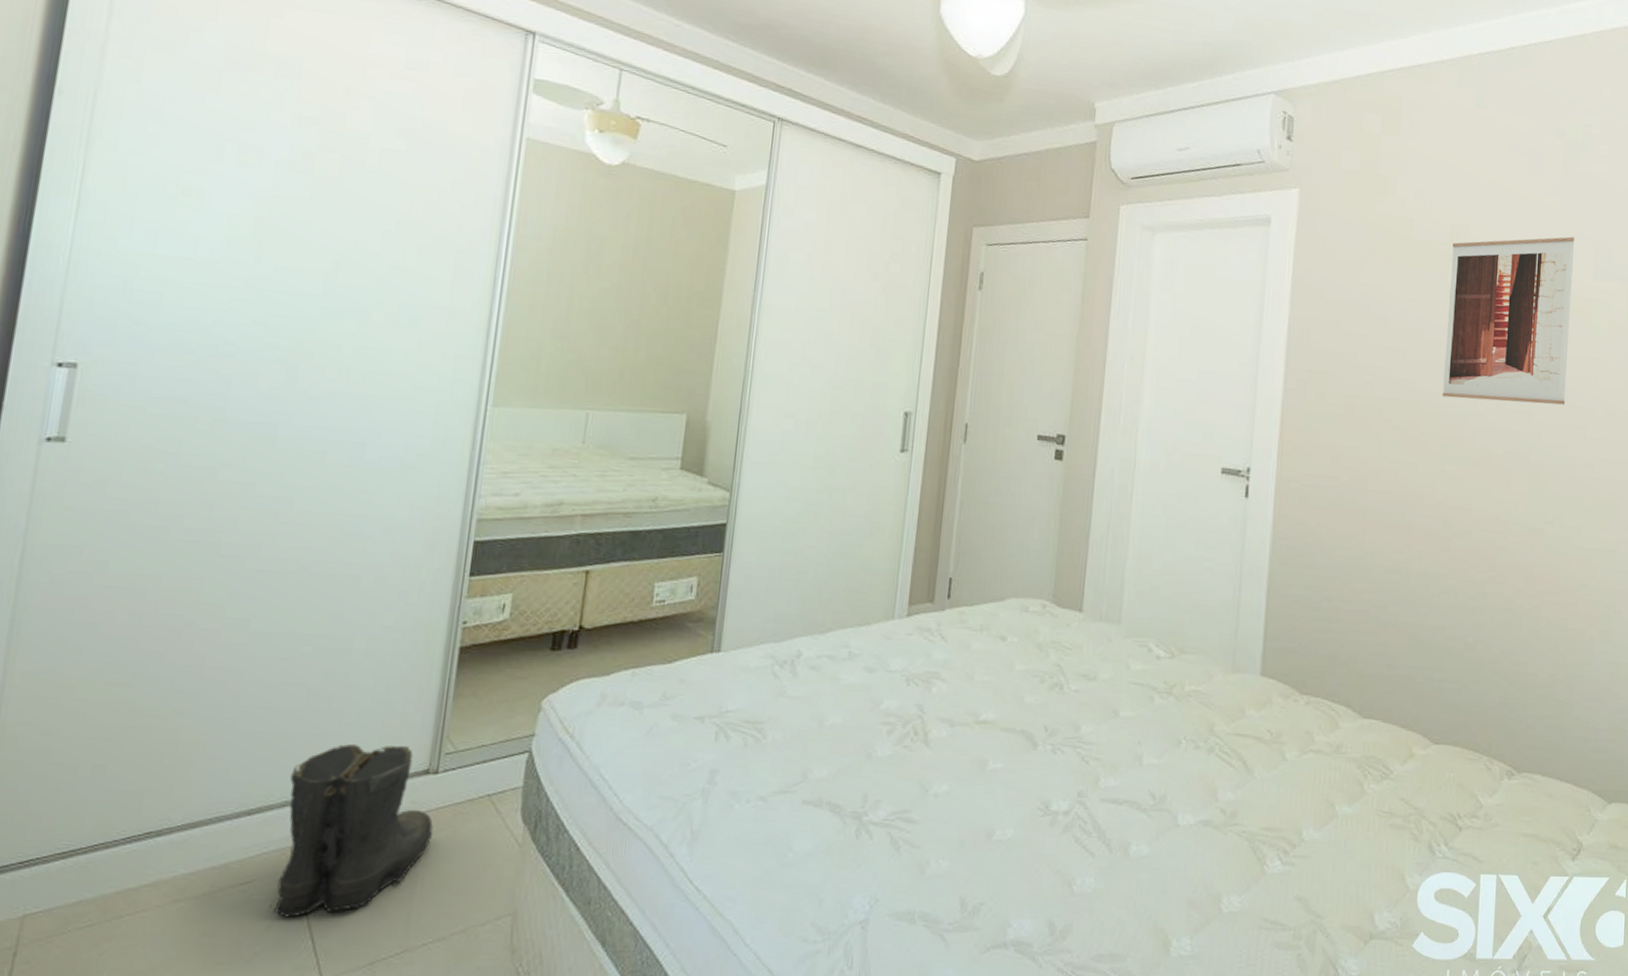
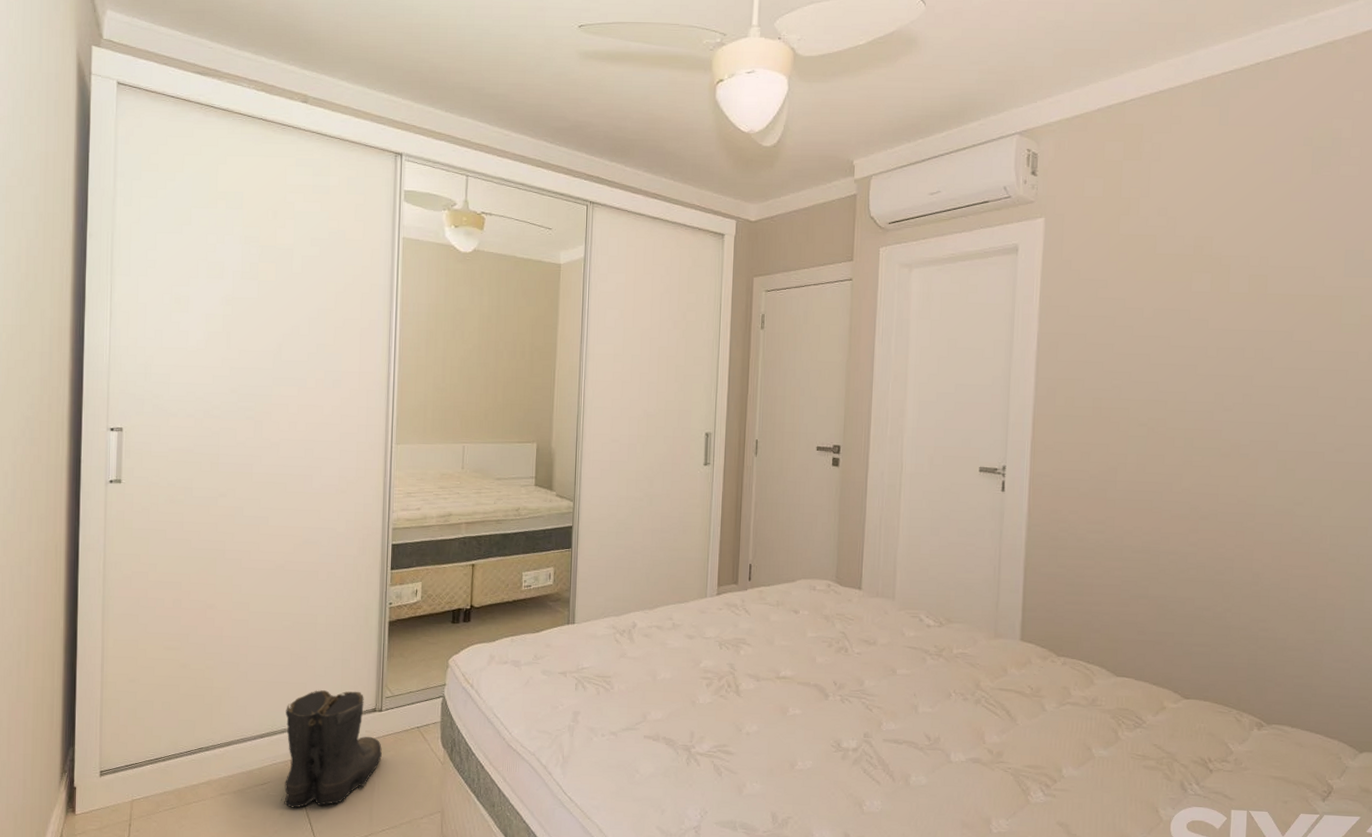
wall art: present [1443,236,1575,405] -> none [1189,238,1324,397]

